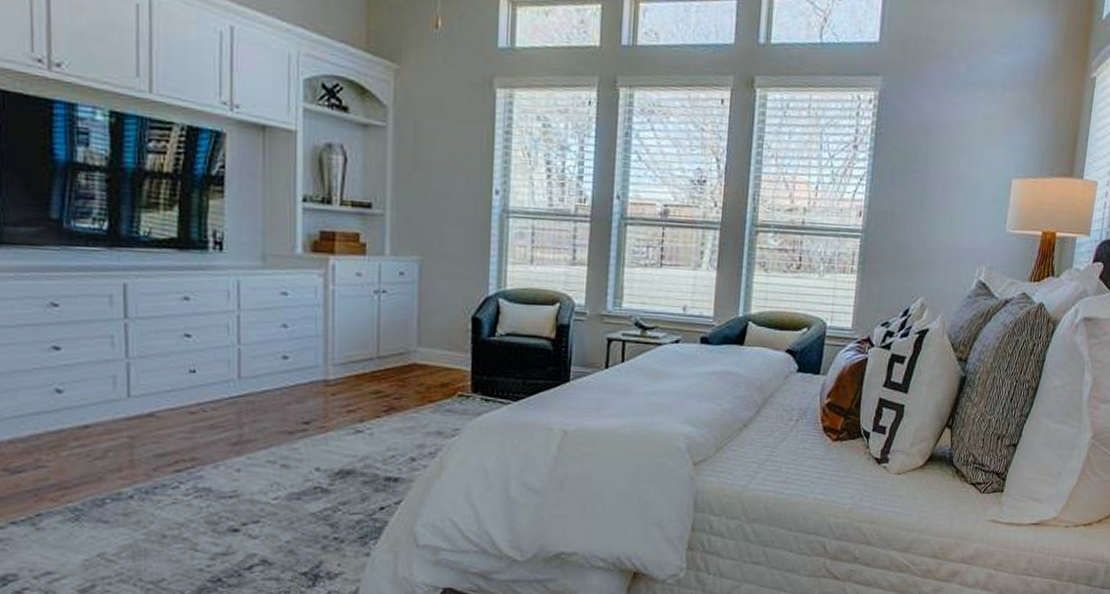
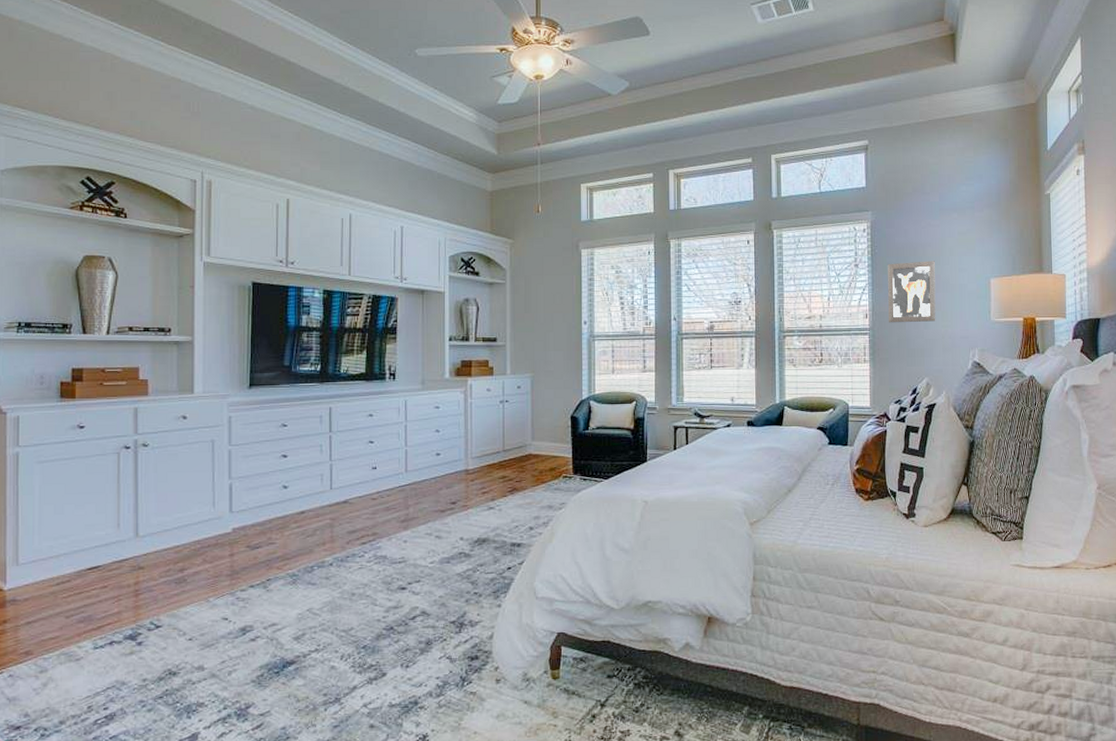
wall art: none [885,148,951,228] -> present [888,261,936,323]

